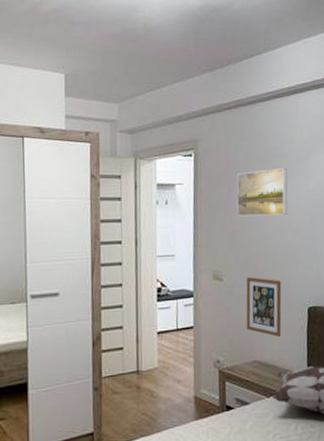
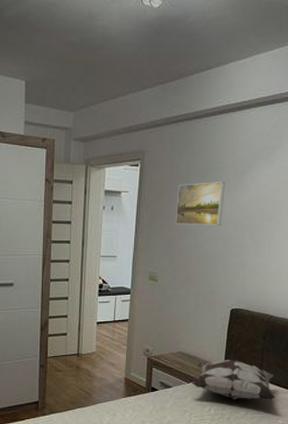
picture frame: present [246,277,282,337] -> none [174,280,209,333]

